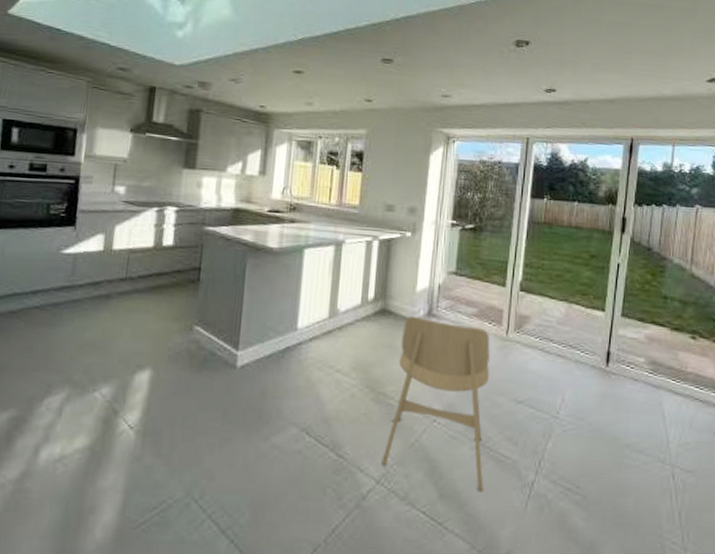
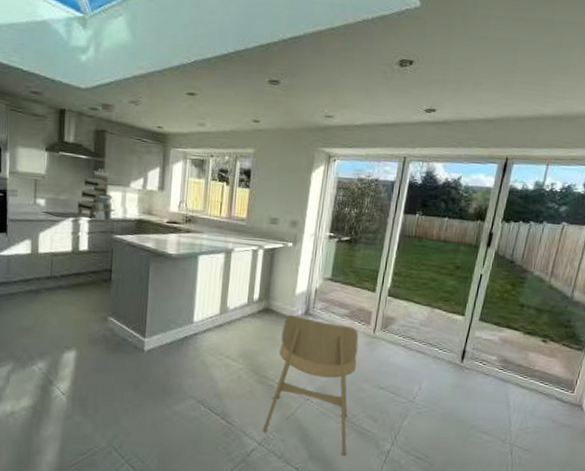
spice rack: none [162,151,210,210] -> present [77,169,117,221]

